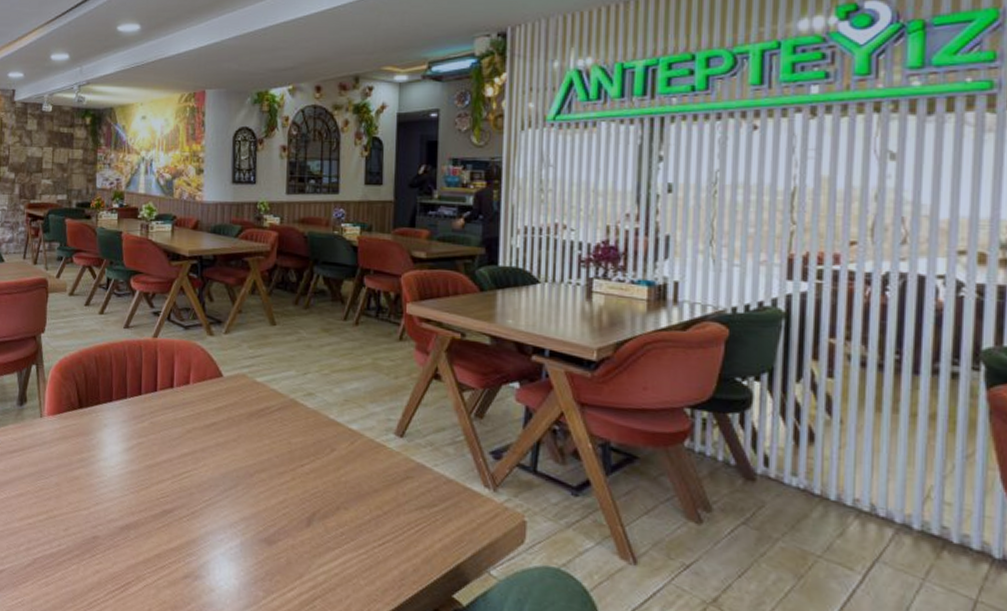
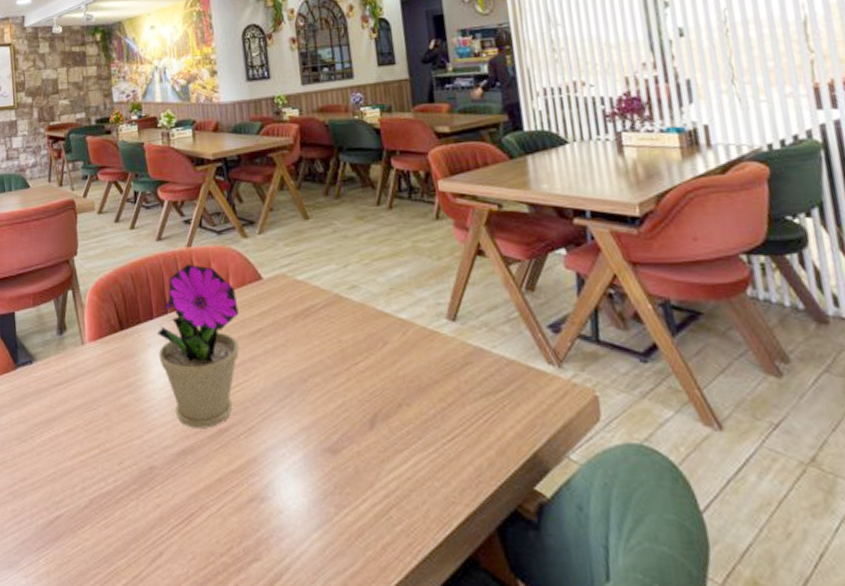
flower pot: none [114,353,196,508] -> present [157,264,239,428]

